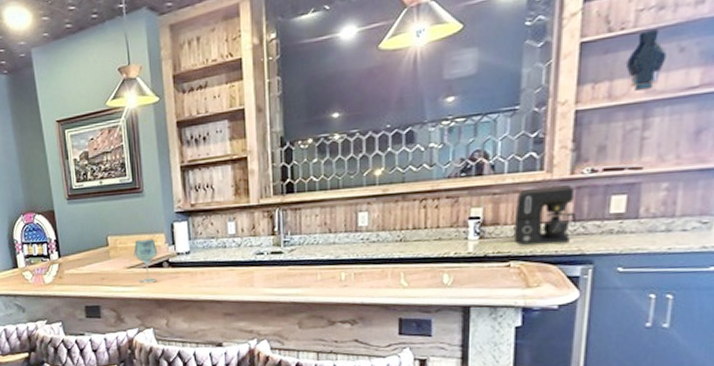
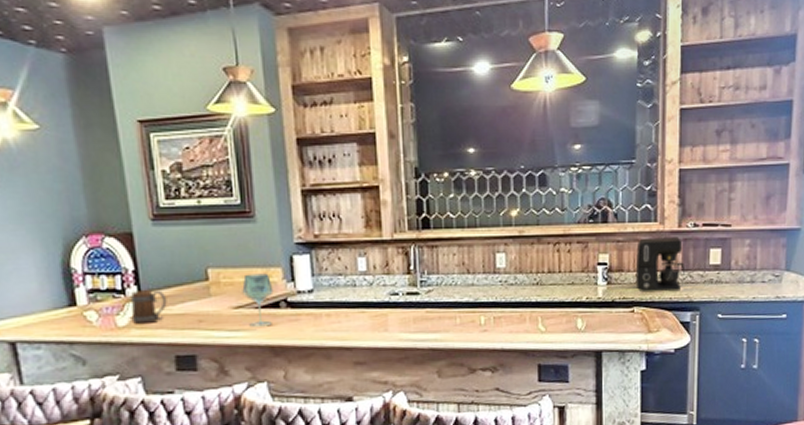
beer mug: none [53,255,79,282] -> present [130,290,167,325]
vase: present [625,30,667,92] -> none [714,106,743,158]

